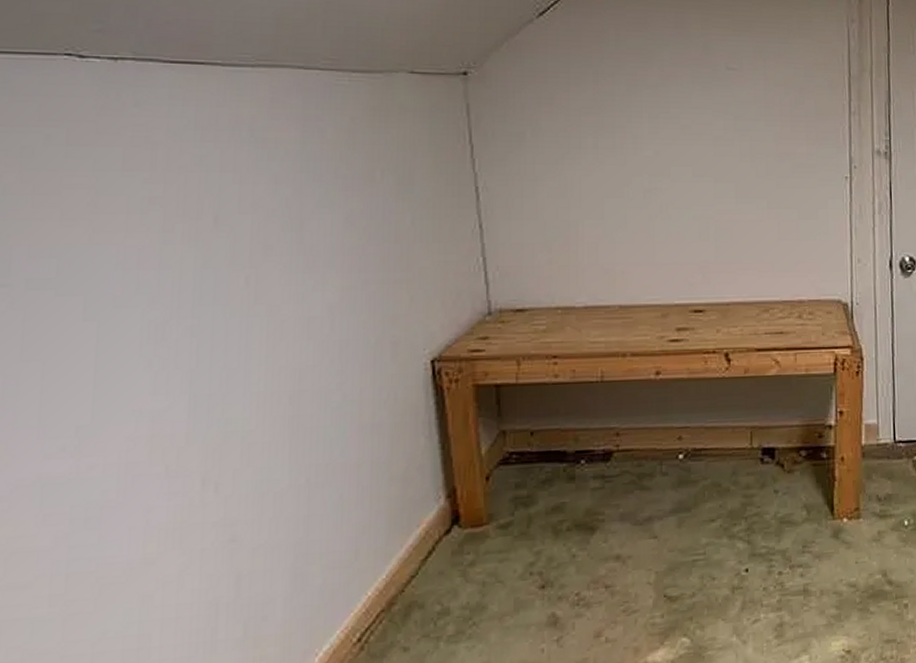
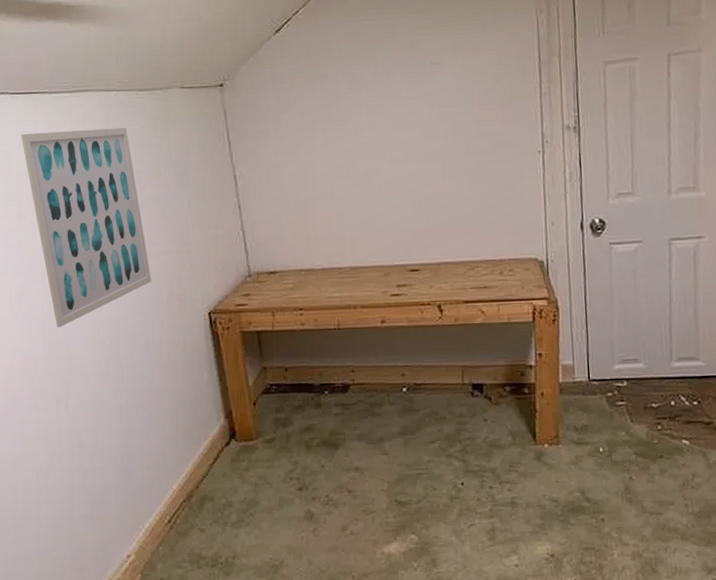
wall art: none [174,115,354,379] -> present [20,127,151,328]

